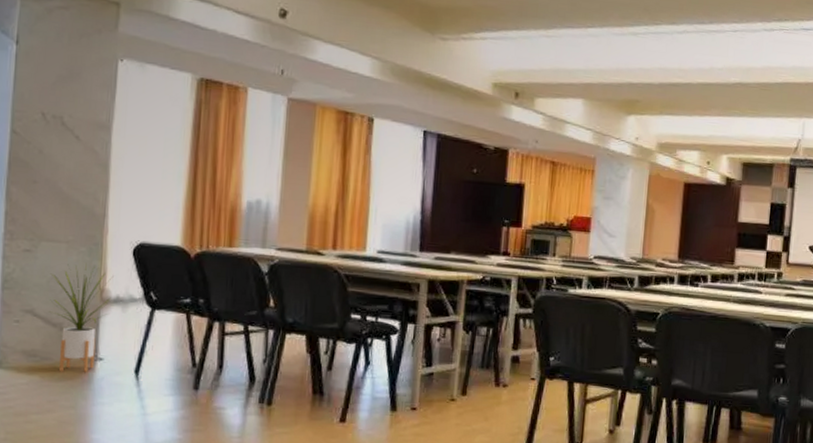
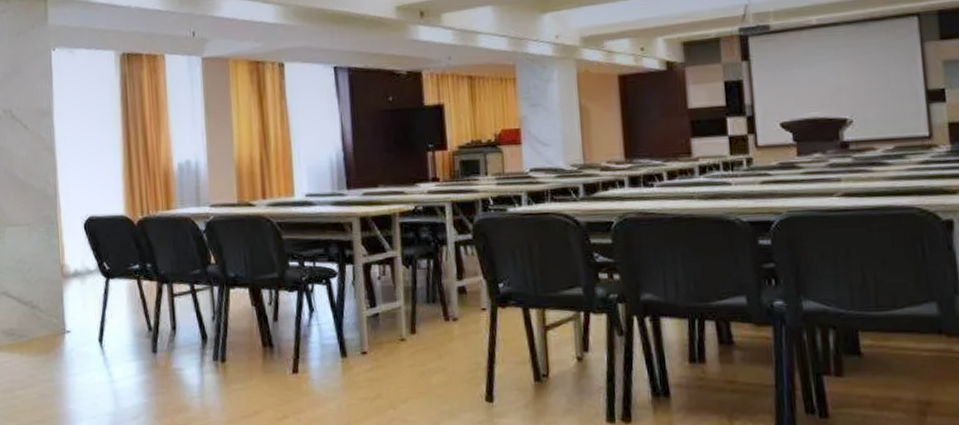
house plant: present [49,264,114,372] -> none [17,243,71,348]

